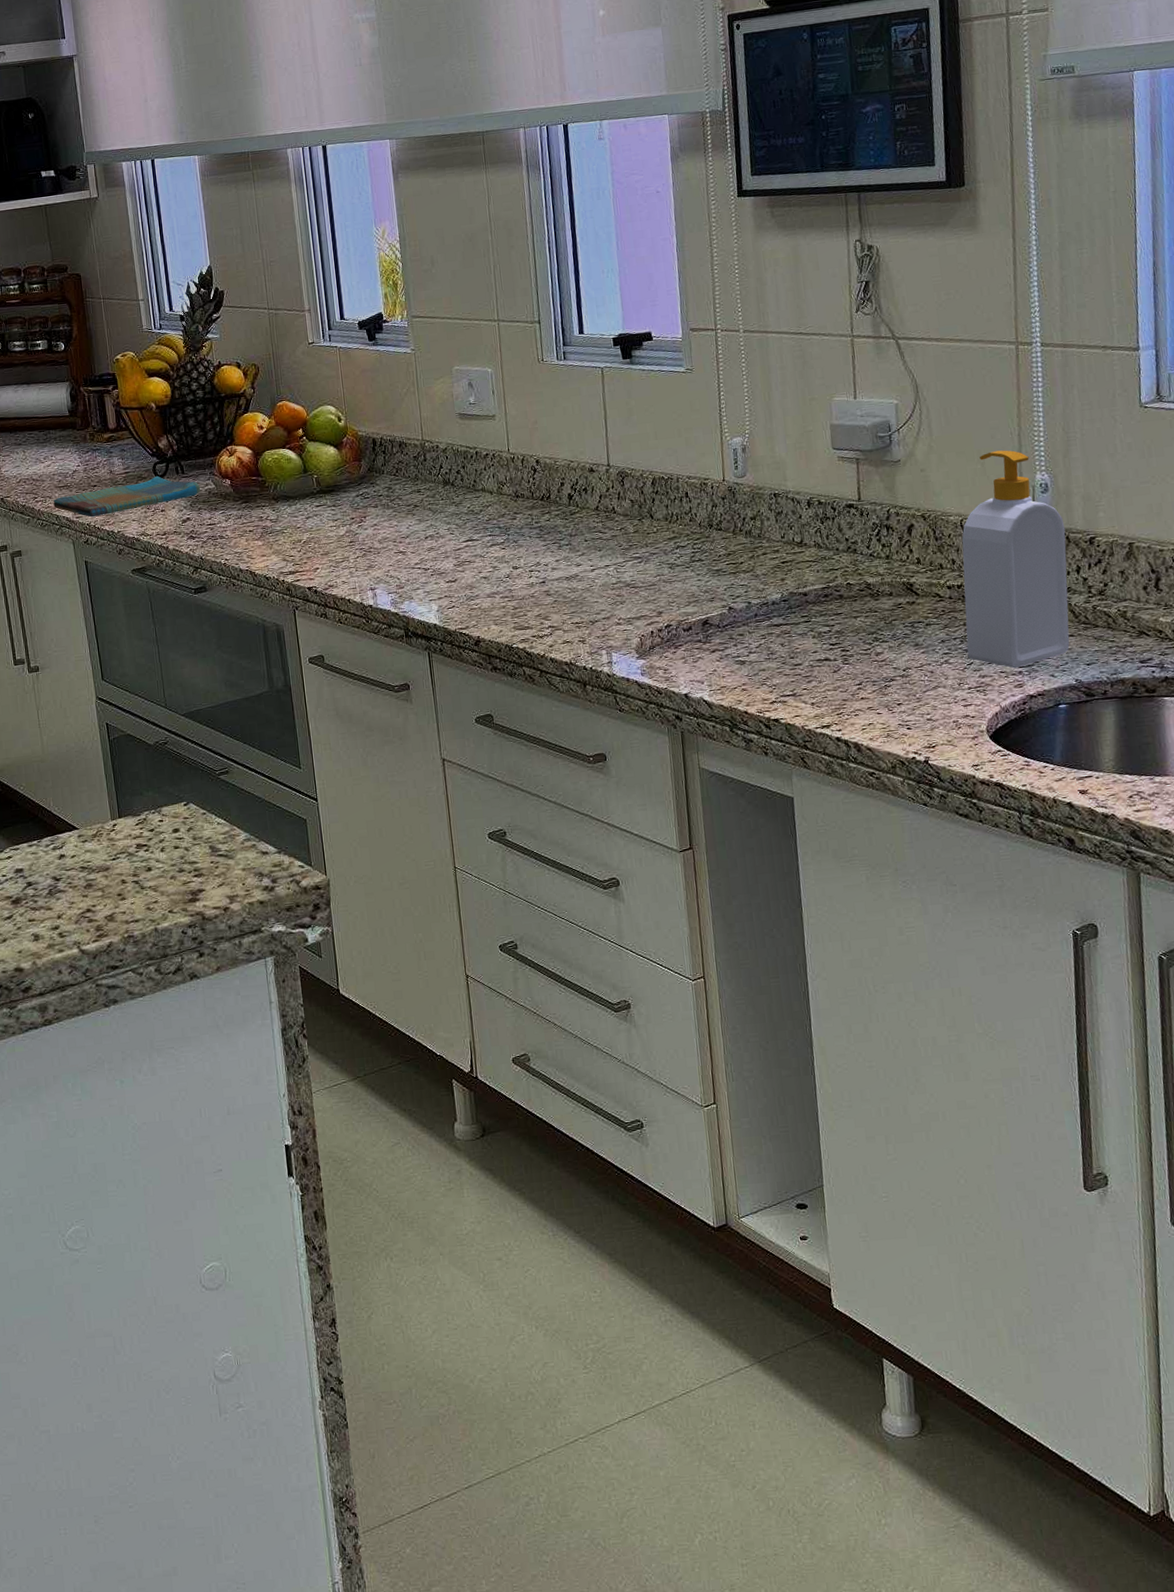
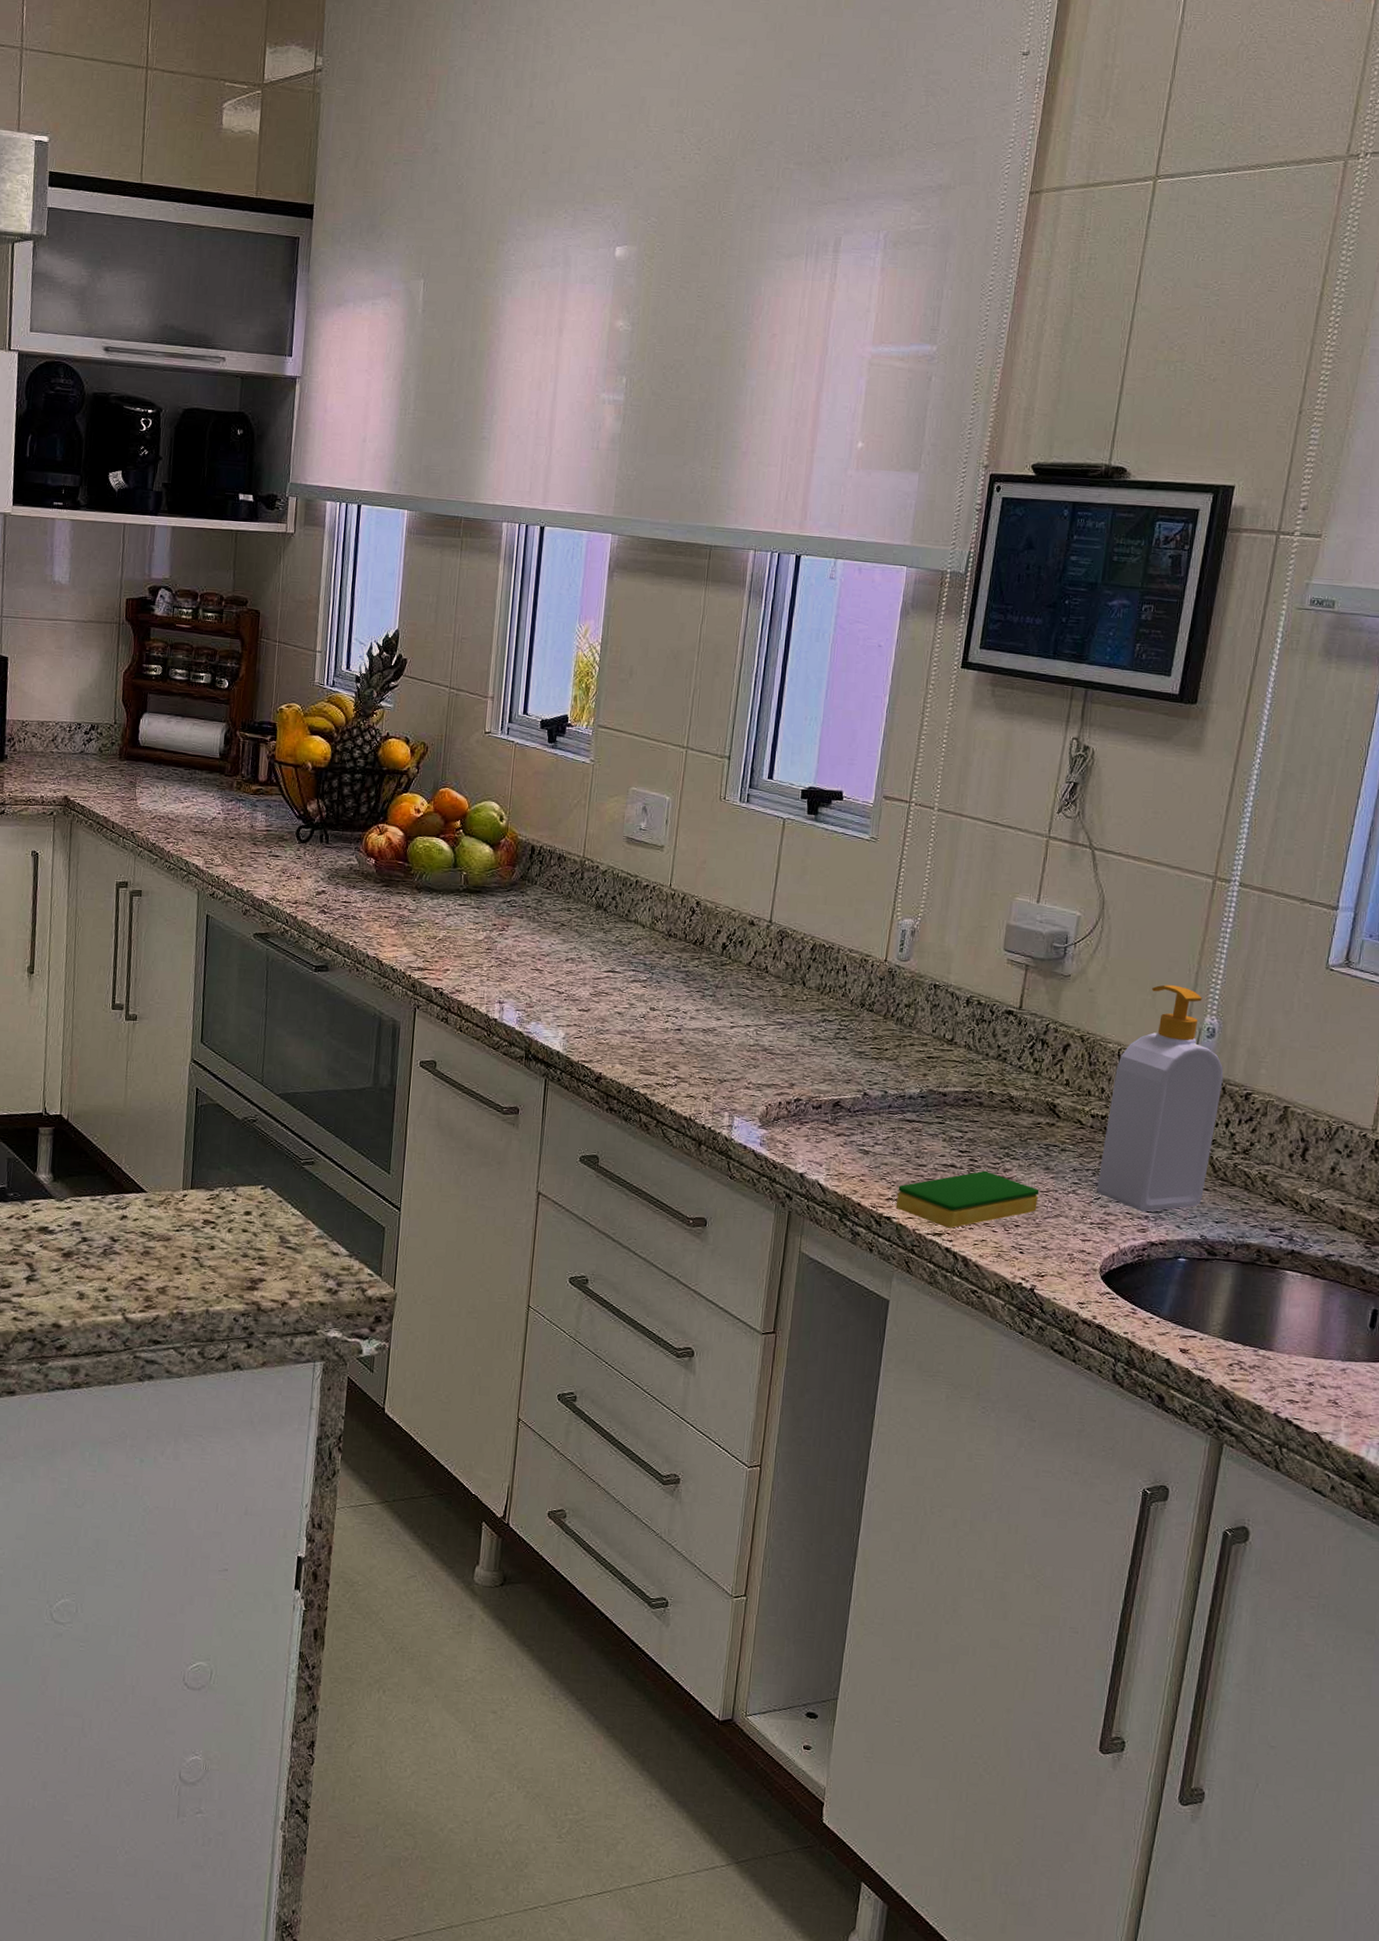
dish towel: present [53,475,201,518] -> none [185,840,343,871]
dish sponge: none [779,658,915,719] -> present [895,1170,1039,1228]

